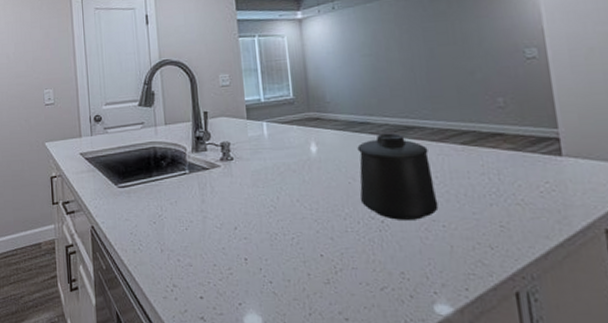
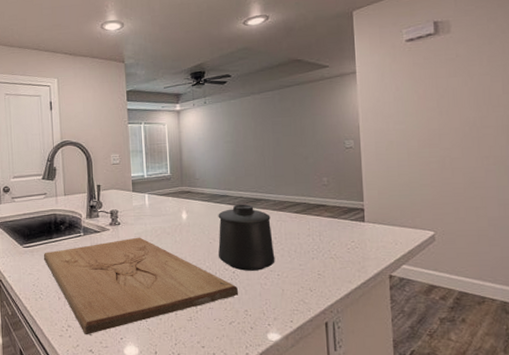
cutting board: none [141,175,391,298] -> present [43,237,239,335]

